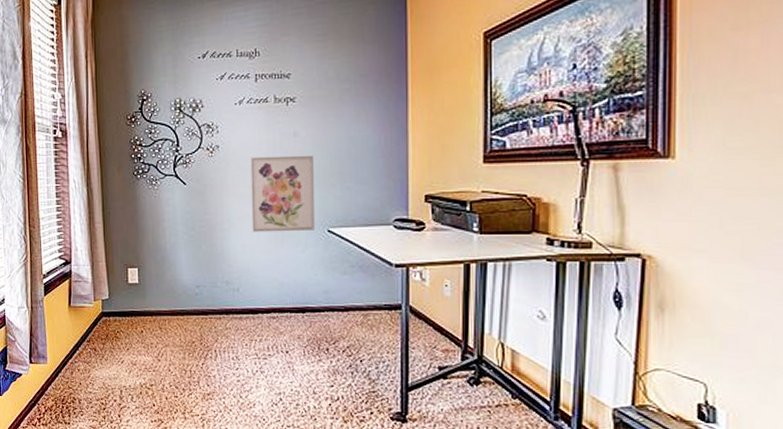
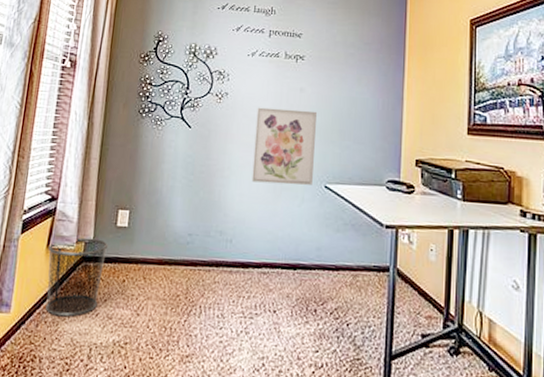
waste bin: none [70,295,124,365] -> present [45,237,109,317]

